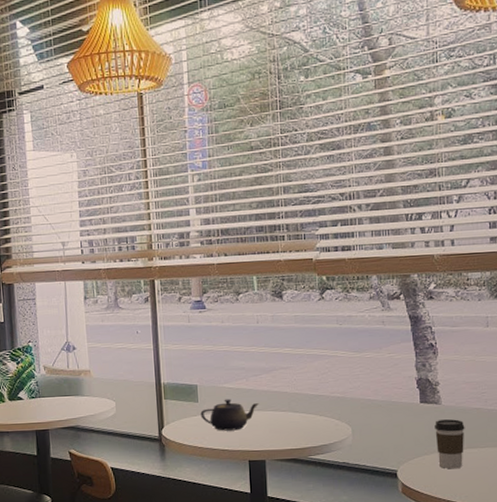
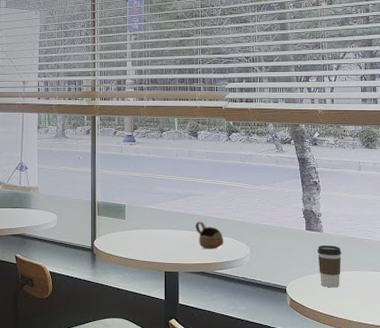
teapot: present [200,398,260,431] -> none [127,218,176,245]
cup: none [284,399,320,432] -> present [196,221,224,249]

